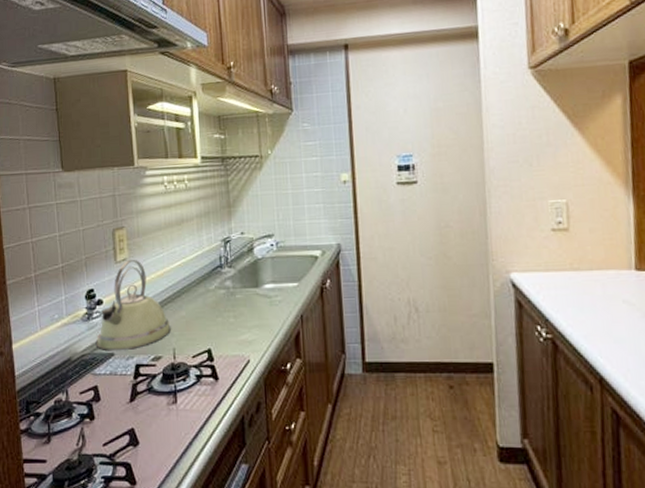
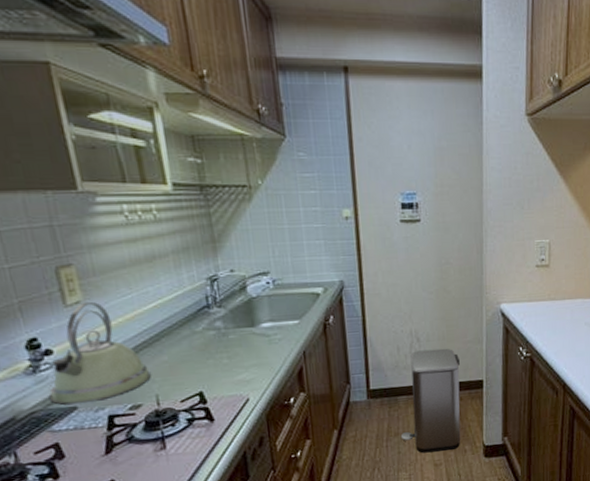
pedal bin: none [399,321,469,446] -> present [401,348,461,453]

